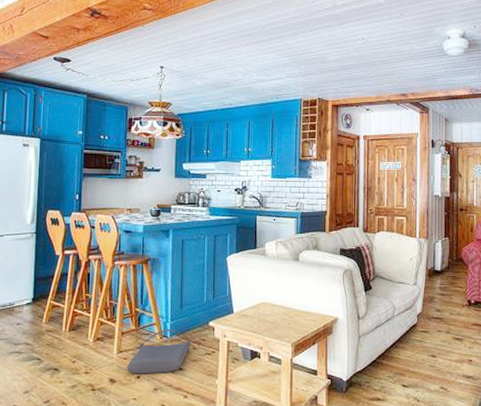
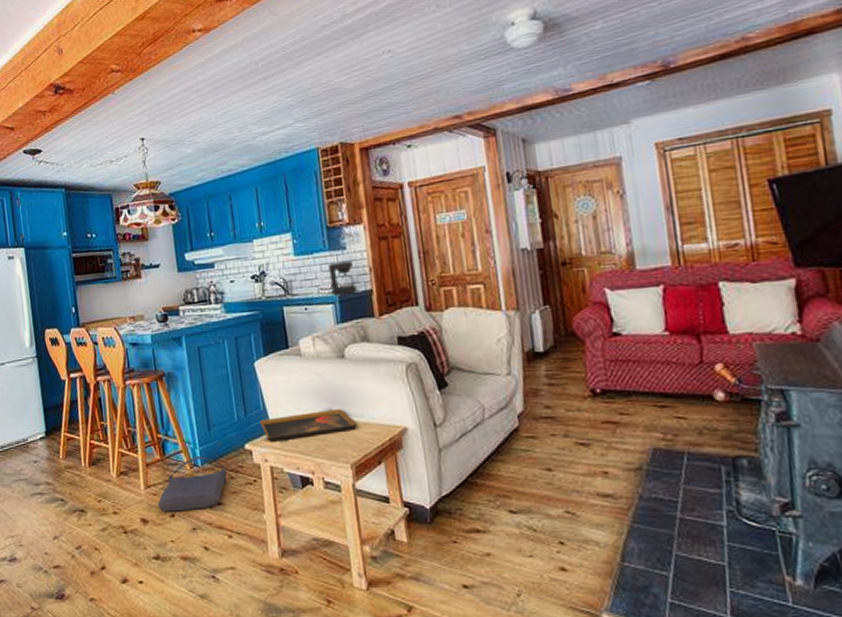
decorative tray: none [224,300,302,322] -> present [260,409,358,442]
coffee maker: none [296,187,315,213] -> present [328,260,357,297]

